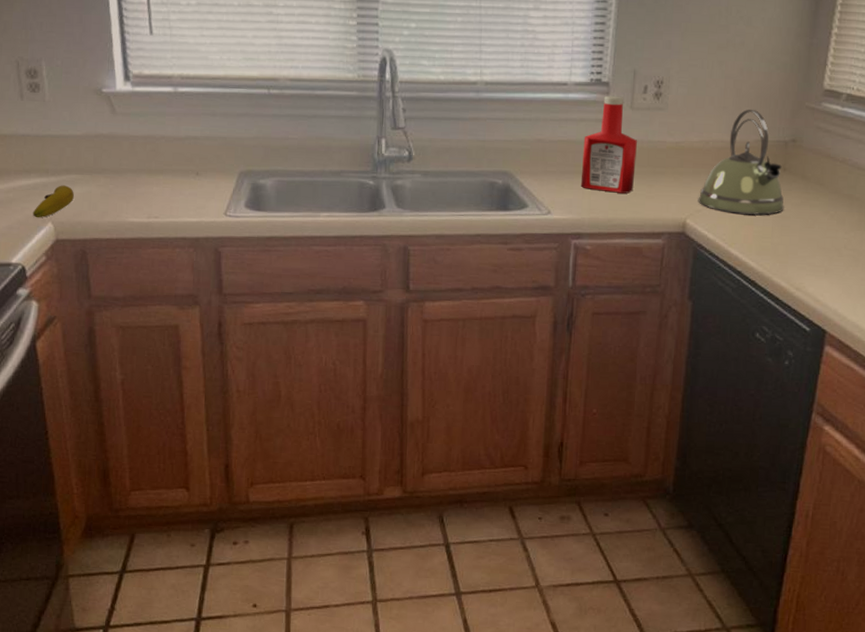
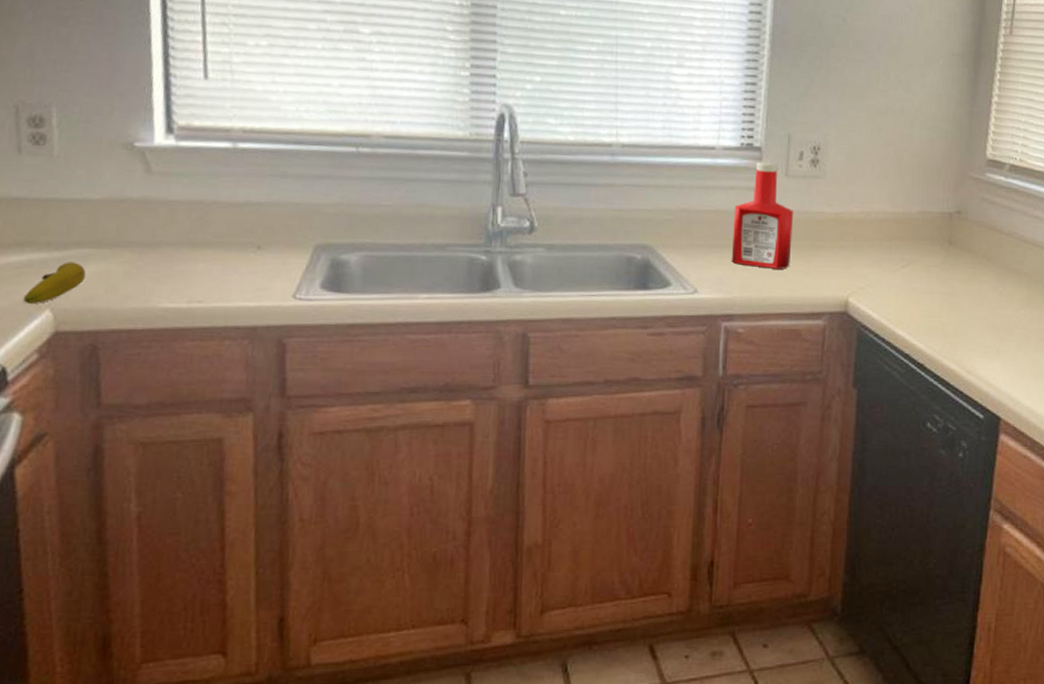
kettle: present [698,109,784,215] -> none [860,178,952,293]

